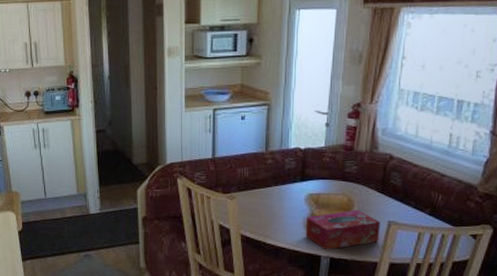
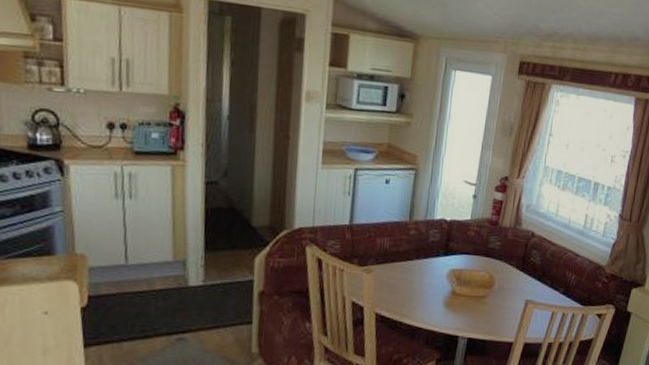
tissue box: present [305,209,381,251] -> none [444,287,519,331]

